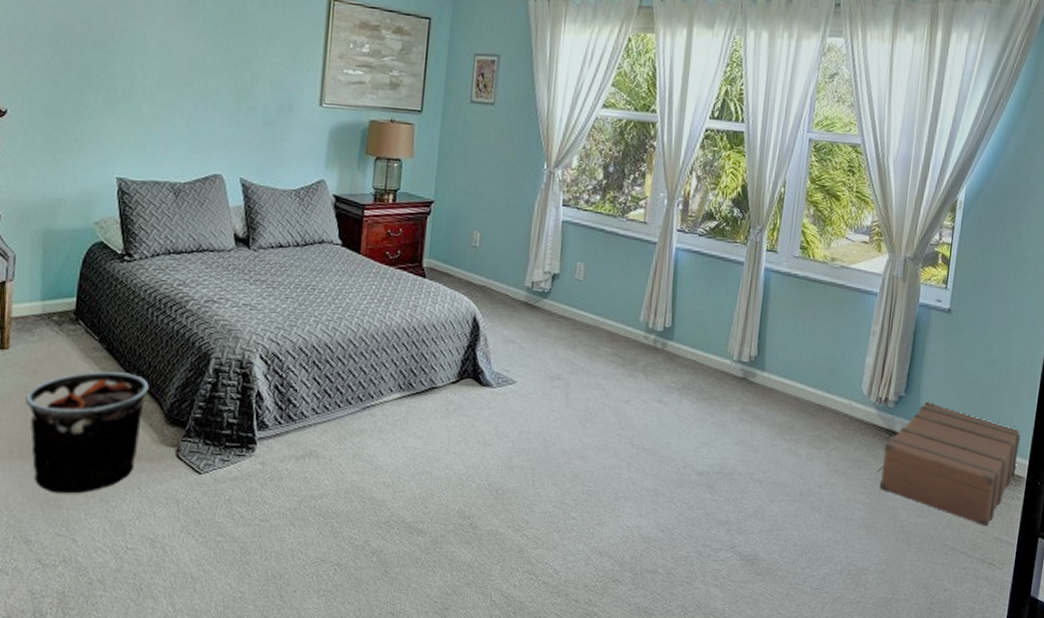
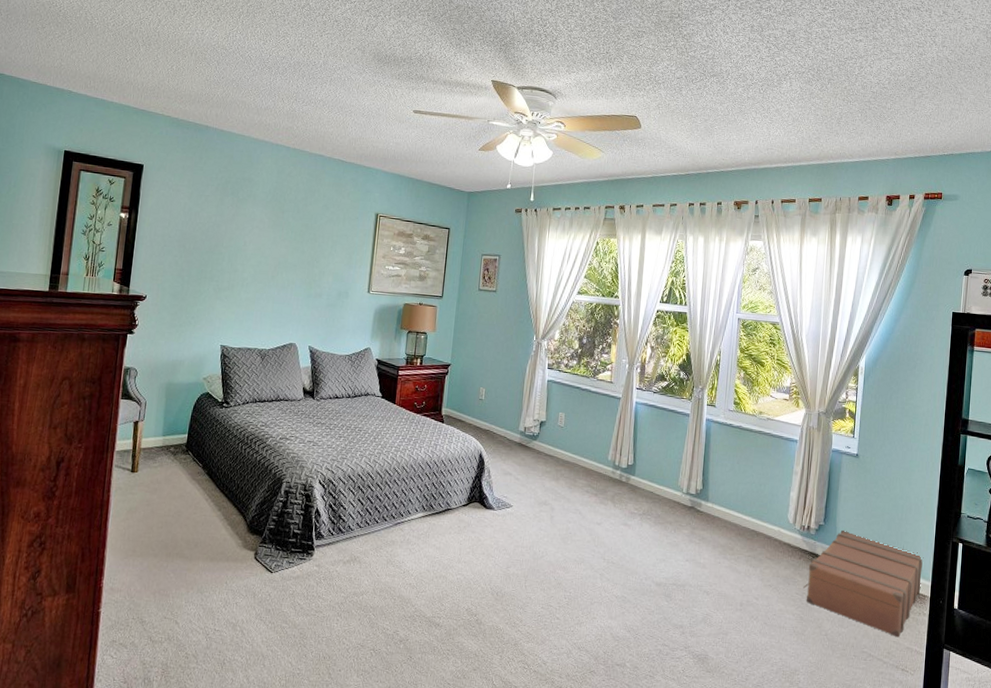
trash bin: present [25,371,149,494] -> none [147,490,237,585]

